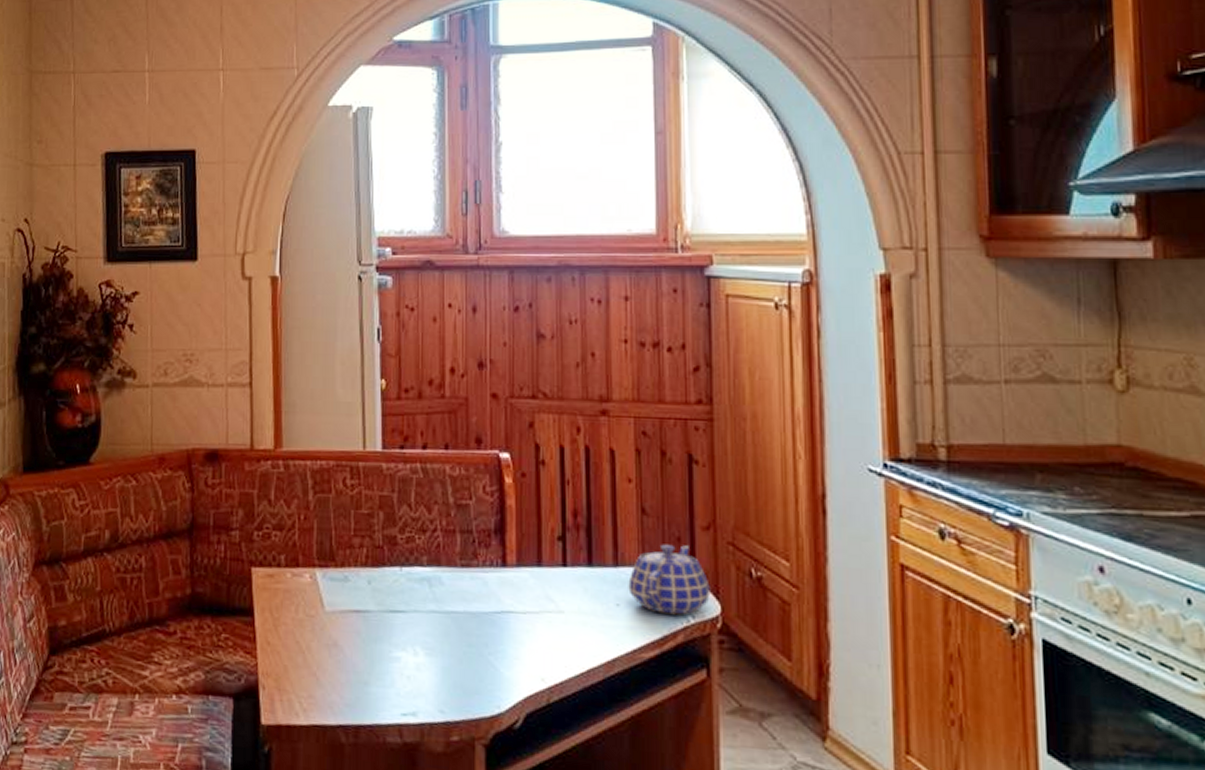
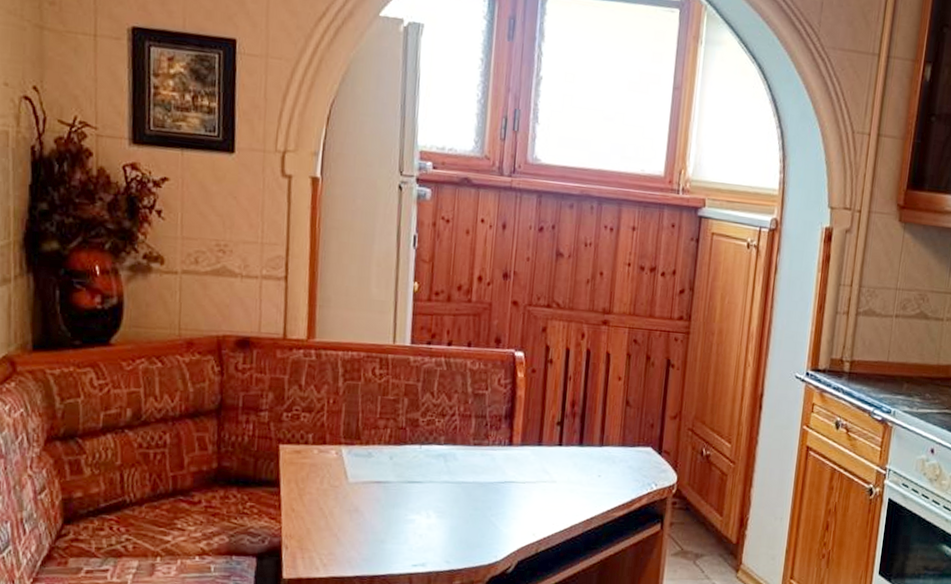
teapot: present [628,544,710,615] -> none [609,429,671,484]

